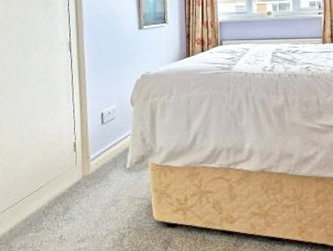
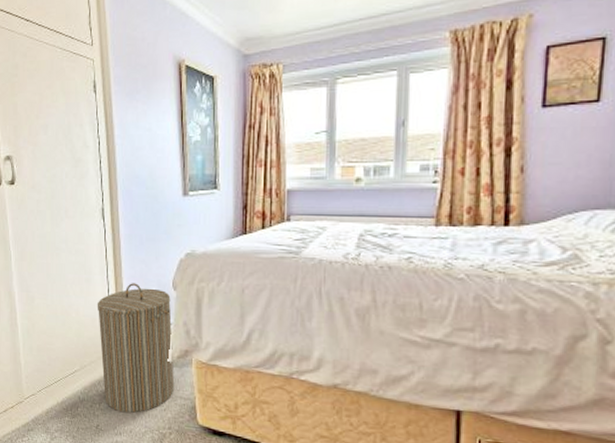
laundry hamper: none [62,103,133,220] -> present [97,283,175,413]

